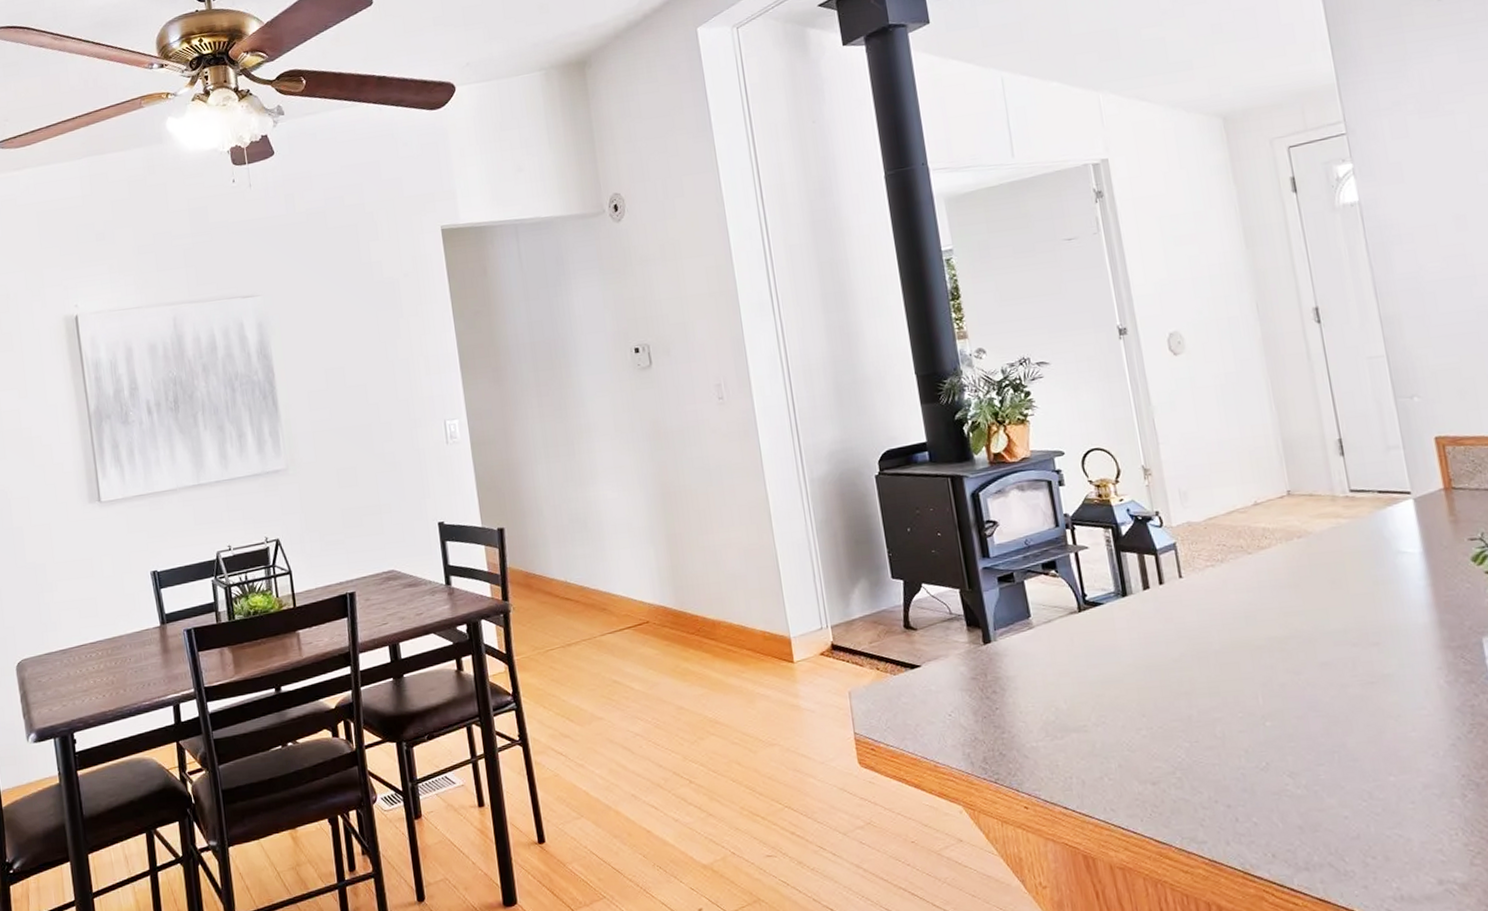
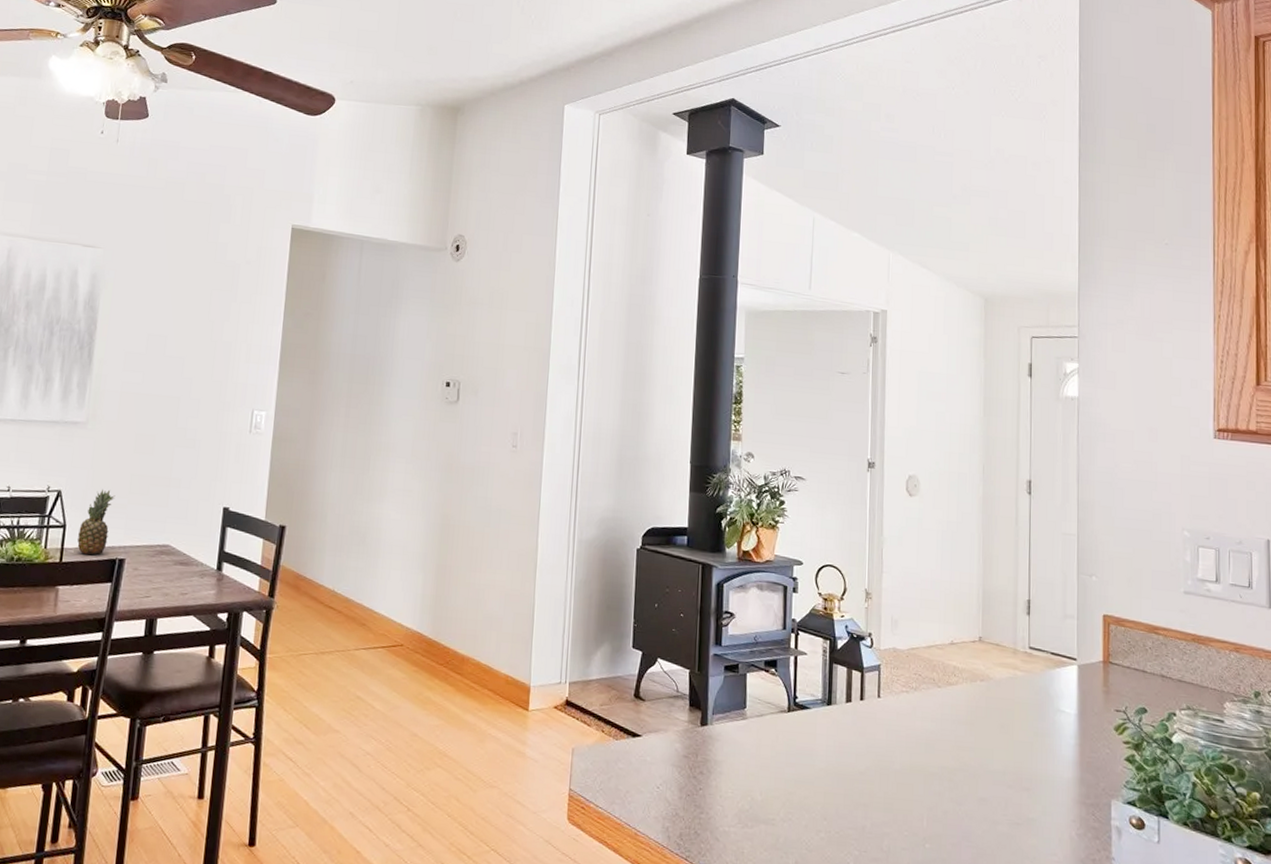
fruit: none [304,529,335,596] -> present [77,489,115,556]

